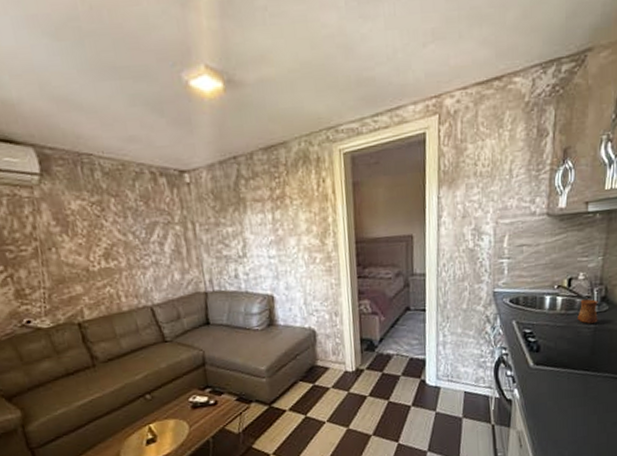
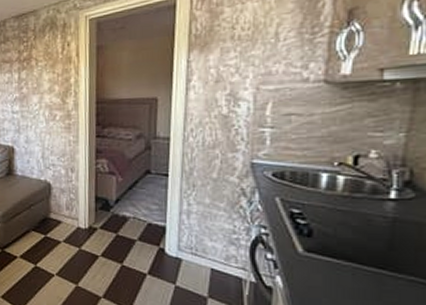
cup: present [577,298,598,324] -> none [367,181,399,213]

